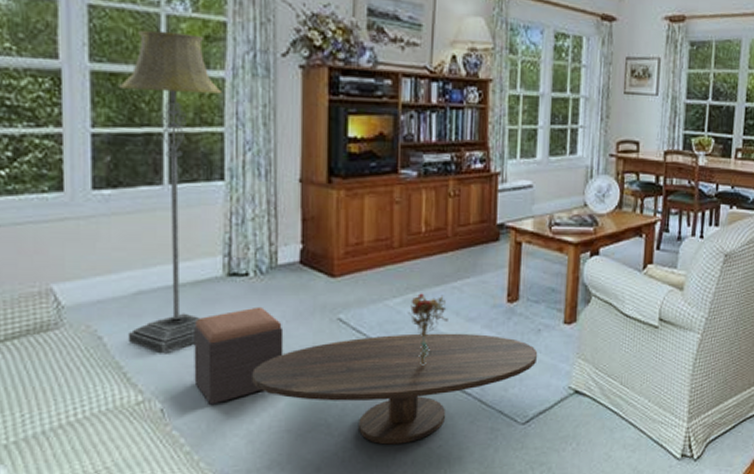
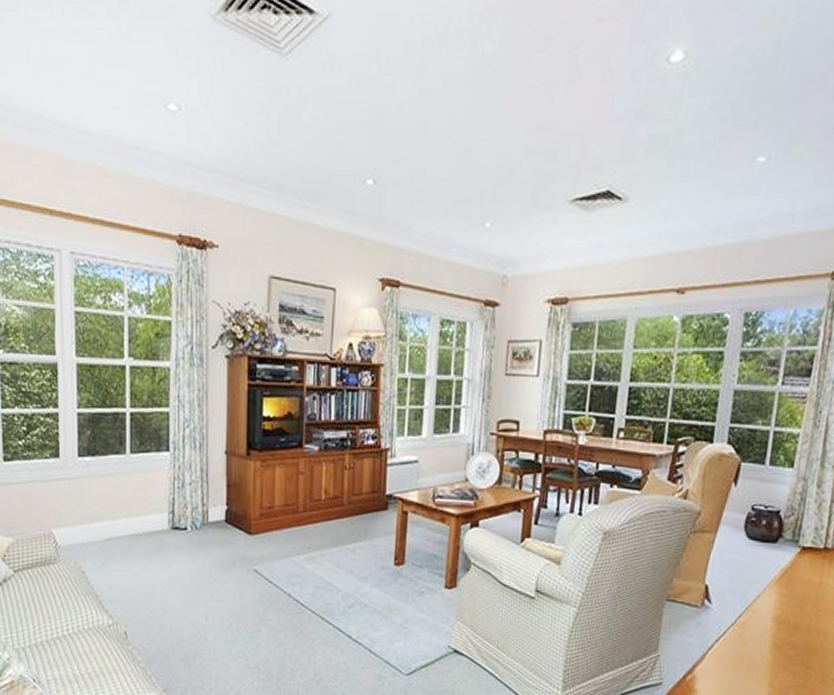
floor lamp: present [119,30,221,354] -> none [96,330,167,589]
footstool: present [194,306,284,404] -> none [148,555,213,632]
coffee table: present [252,333,538,445] -> none [189,586,421,681]
bouquet: present [407,293,448,365] -> none [309,552,343,615]

